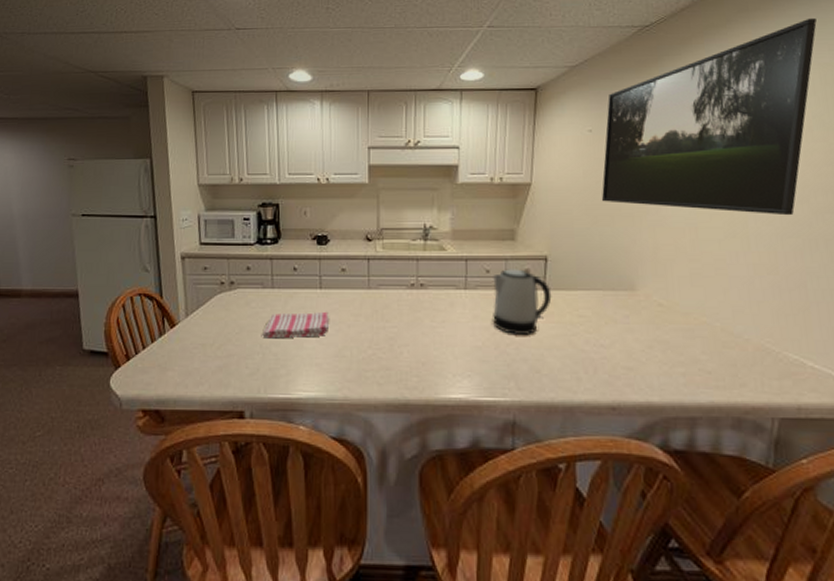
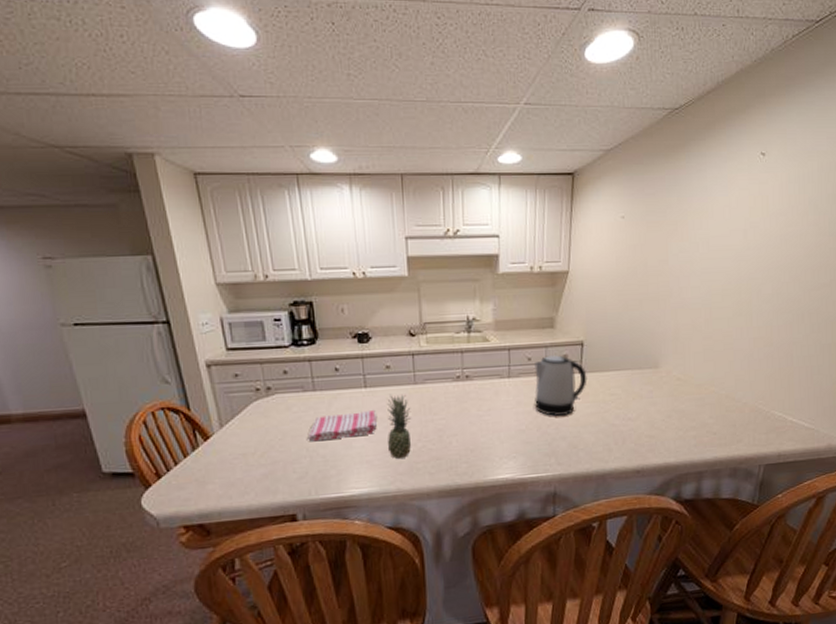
fruit: none [338,298,363,364] -> present [387,394,411,459]
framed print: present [601,17,817,216] -> none [631,105,819,294]

